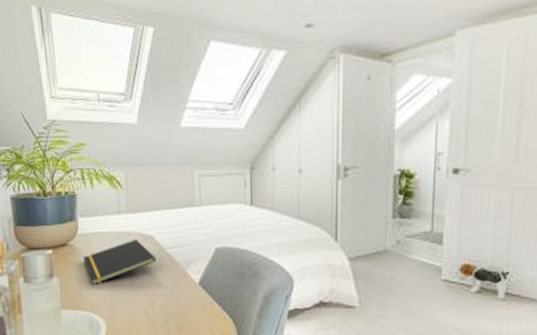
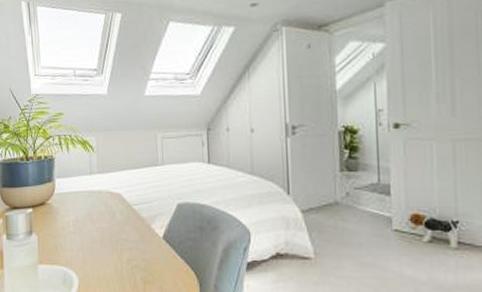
notepad: present [82,240,157,286] -> none [58,198,124,241]

